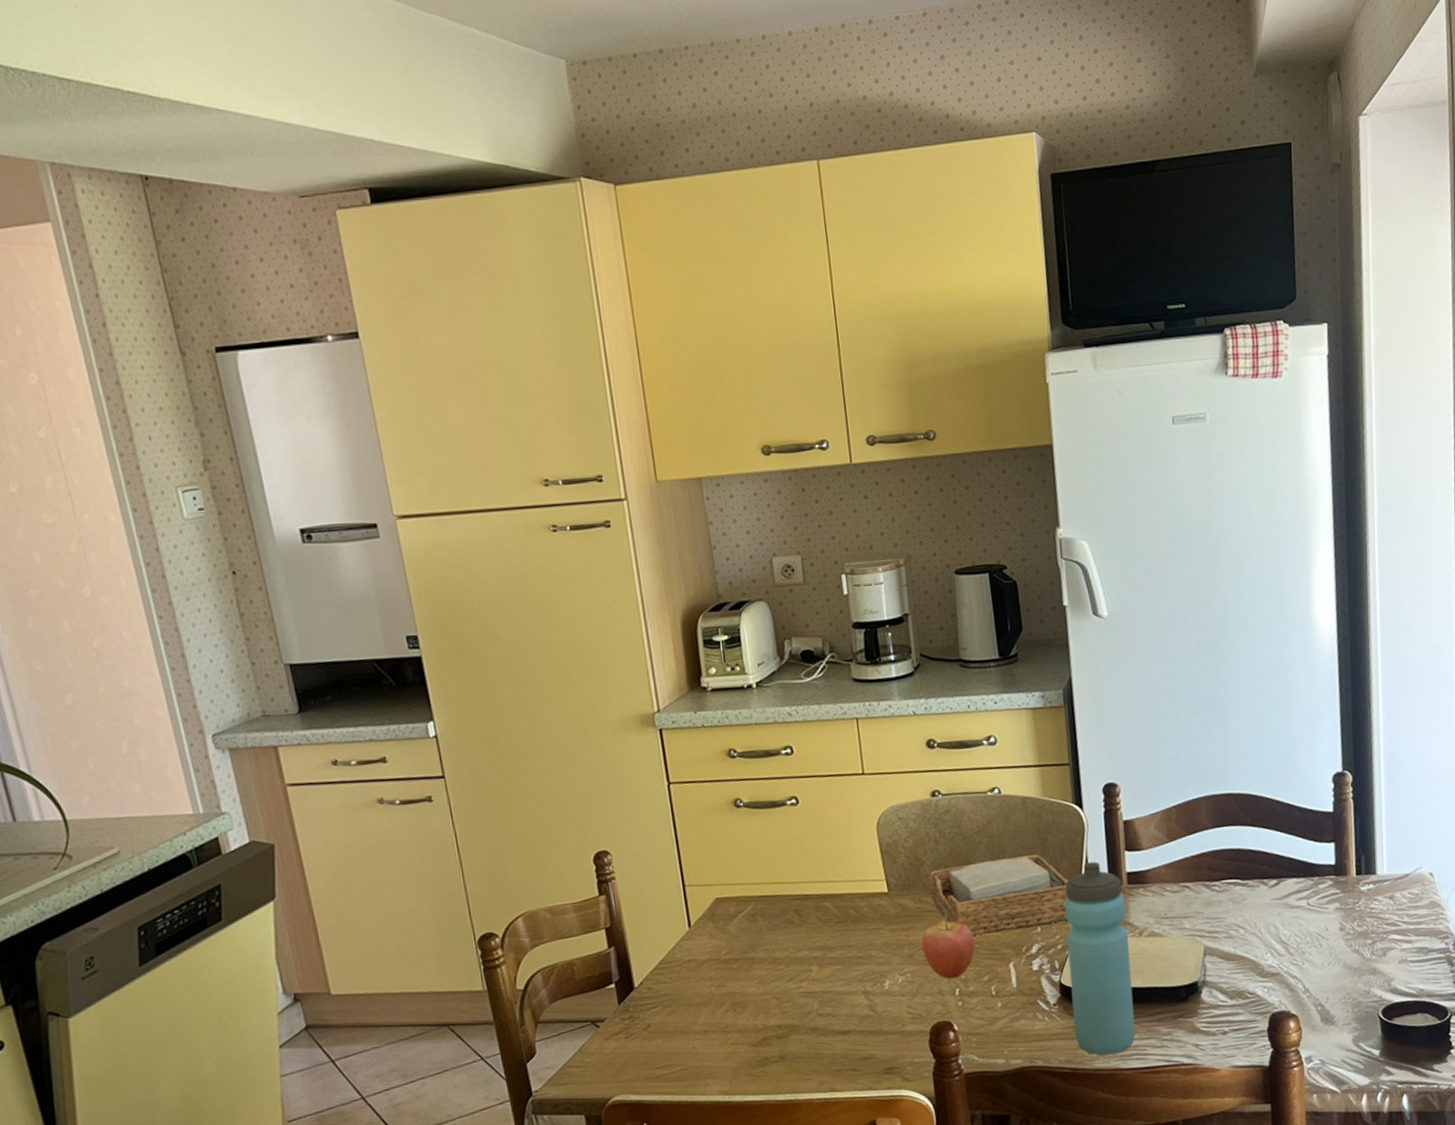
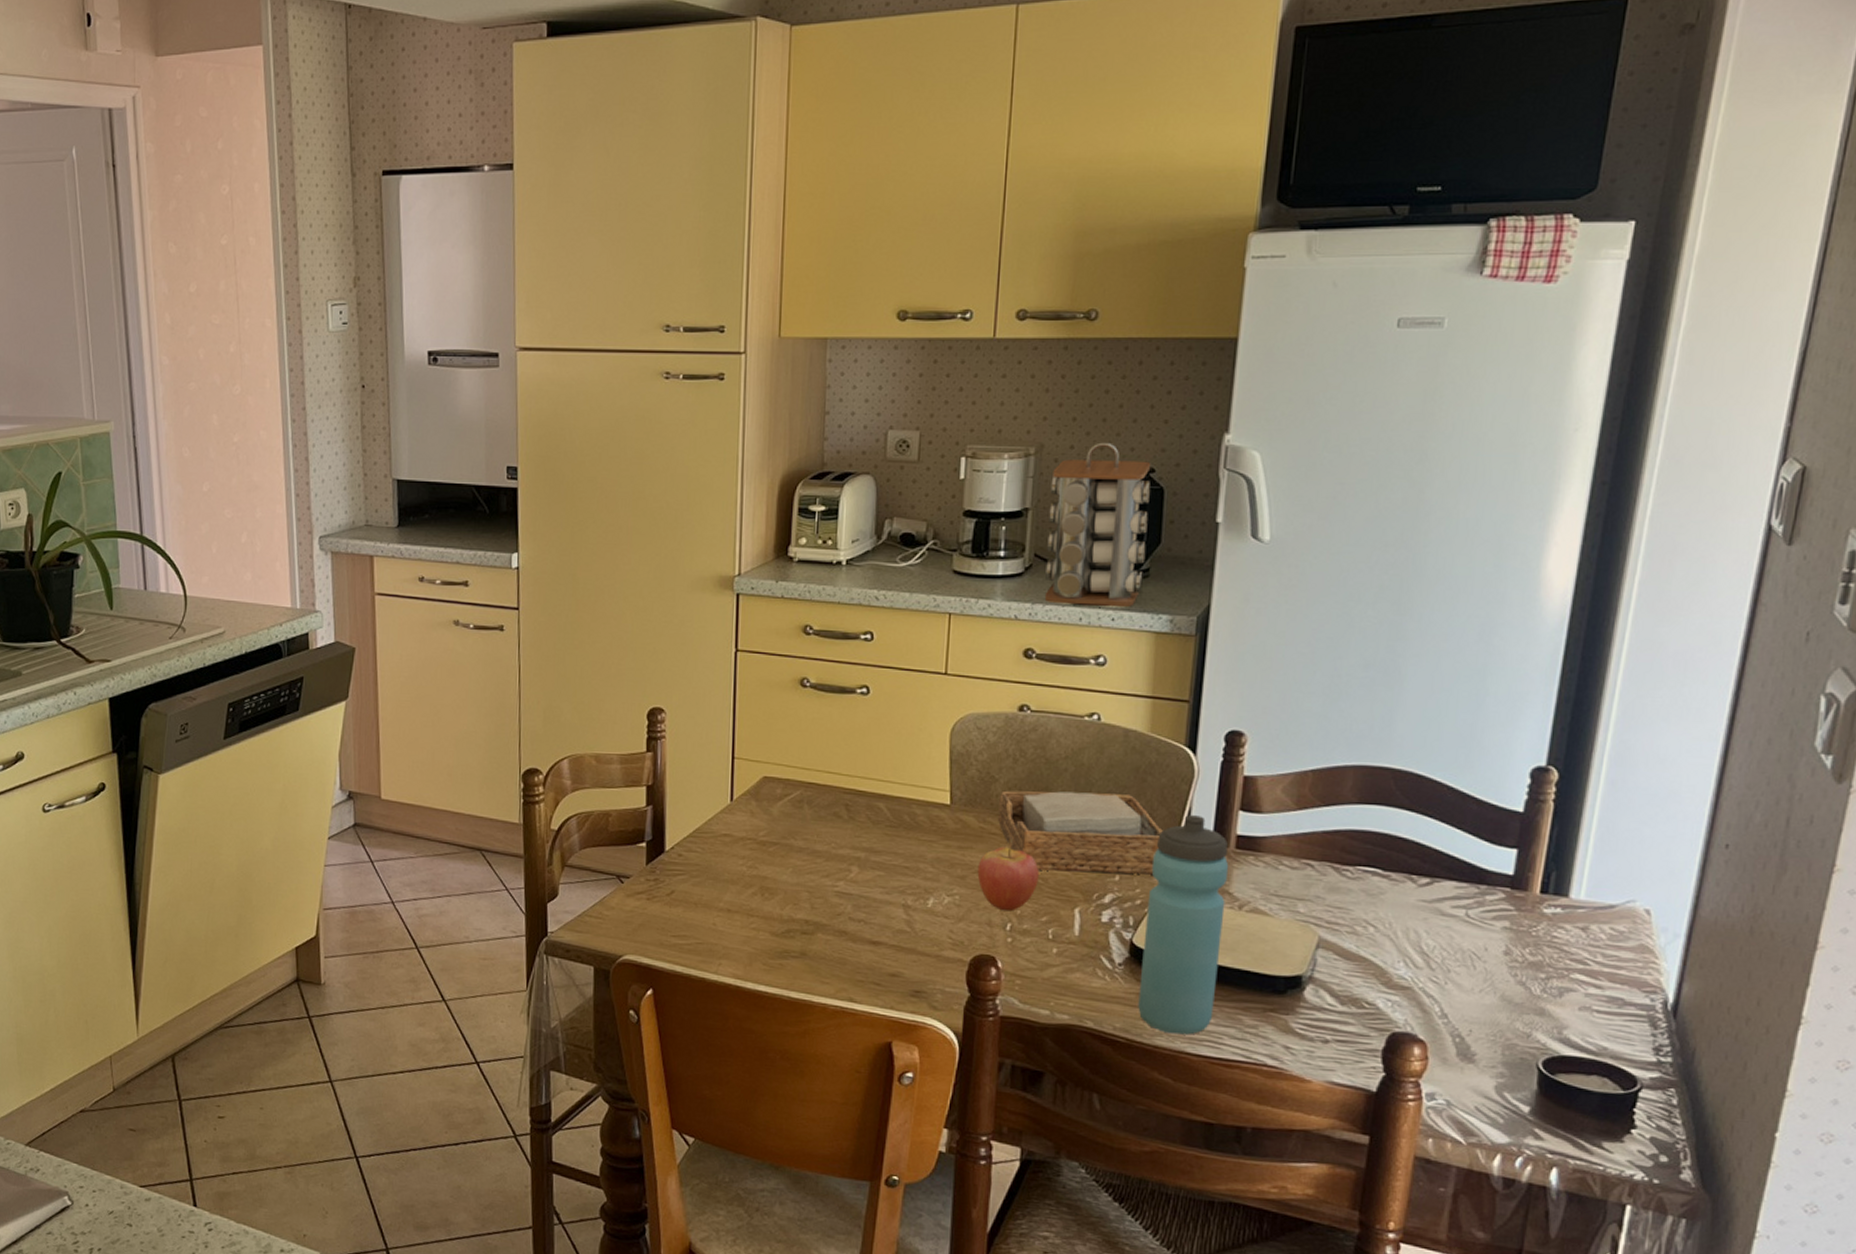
spice rack: none [922,547,1015,696] -> present [1044,442,1151,608]

